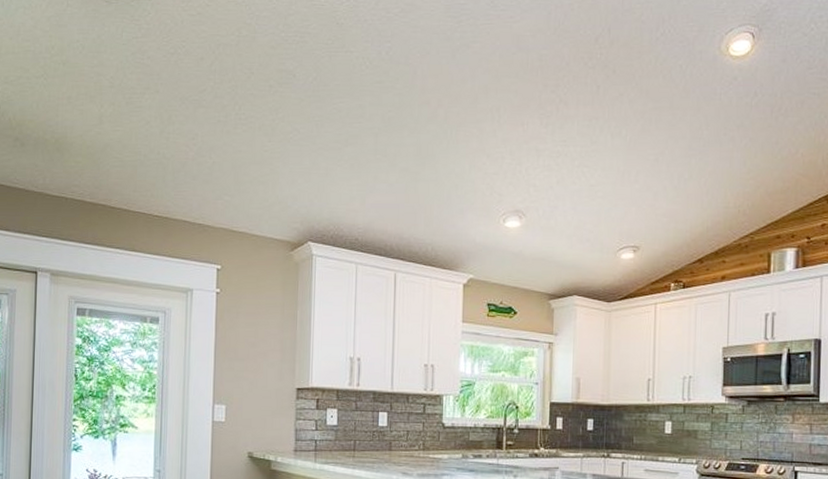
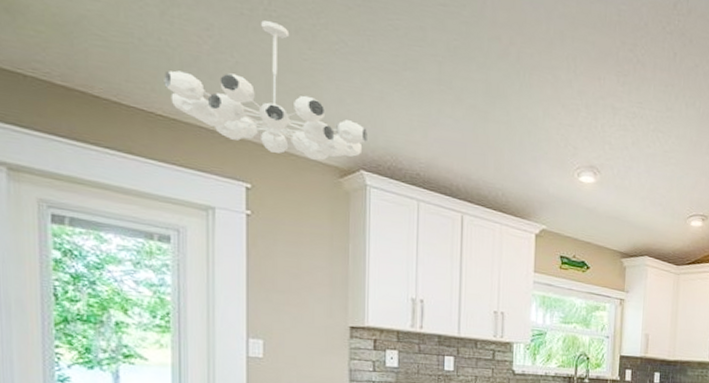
chandelier: none [160,122,314,237] -> present [164,20,367,161]

